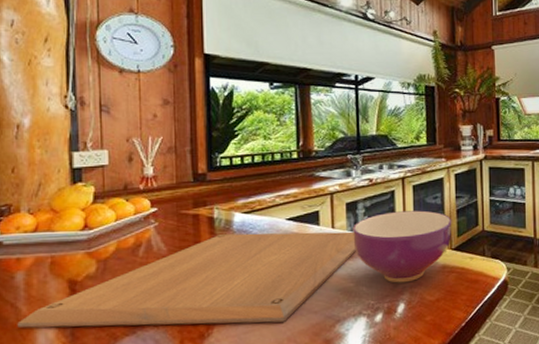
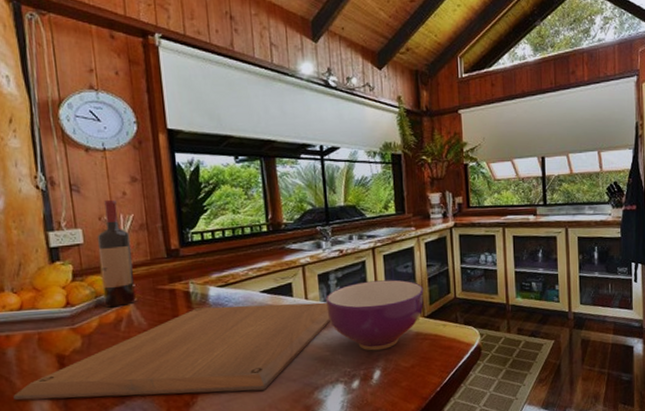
wine bottle: none [122,122,158,232] -> present [96,200,136,308]

